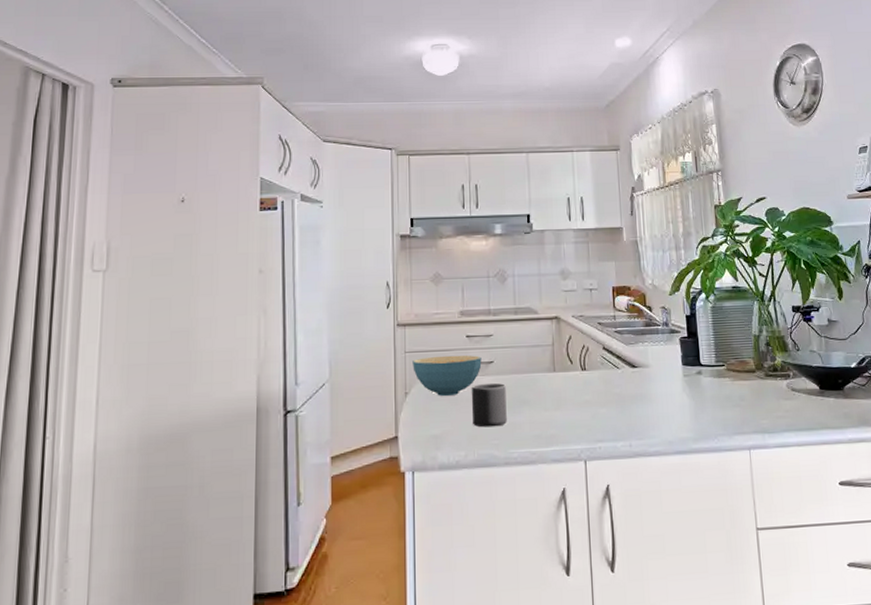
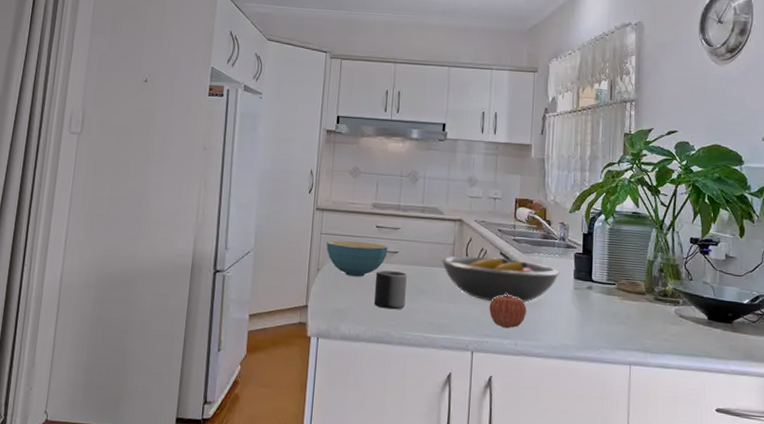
fruit bowl: none [541,352,667,403] -> present [441,256,559,302]
apple: none [598,390,638,430] -> present [489,292,526,329]

